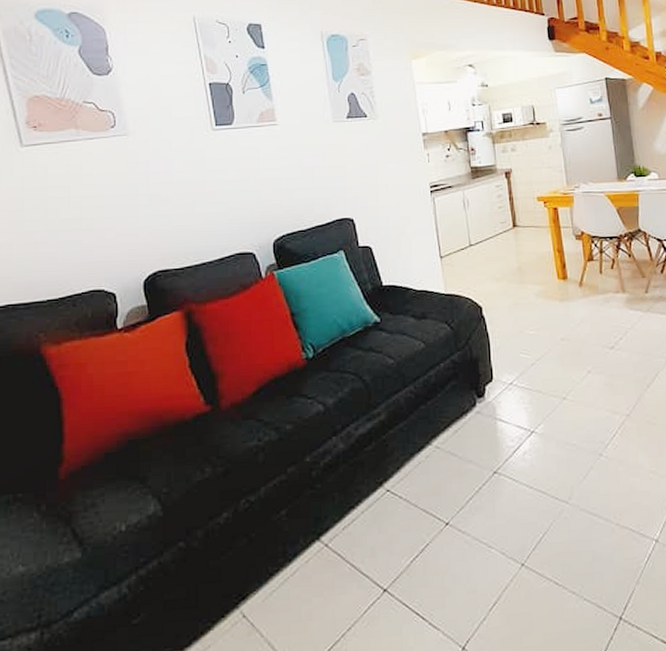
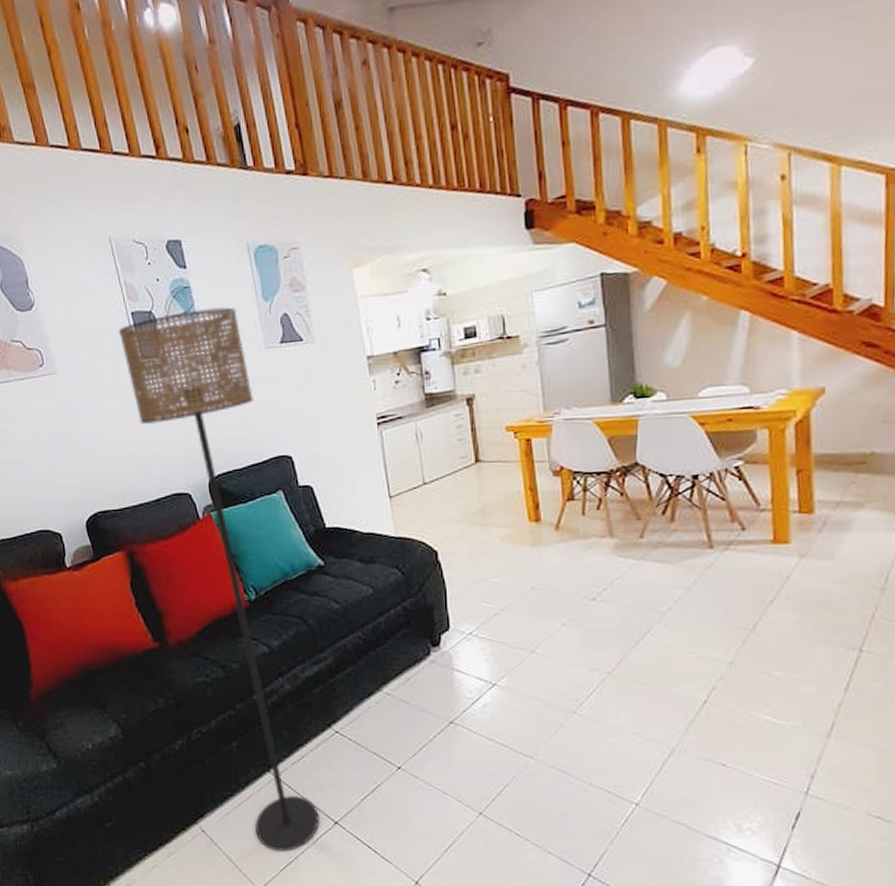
floor lamp: none [194,84,368,631] -> present [118,307,319,851]

